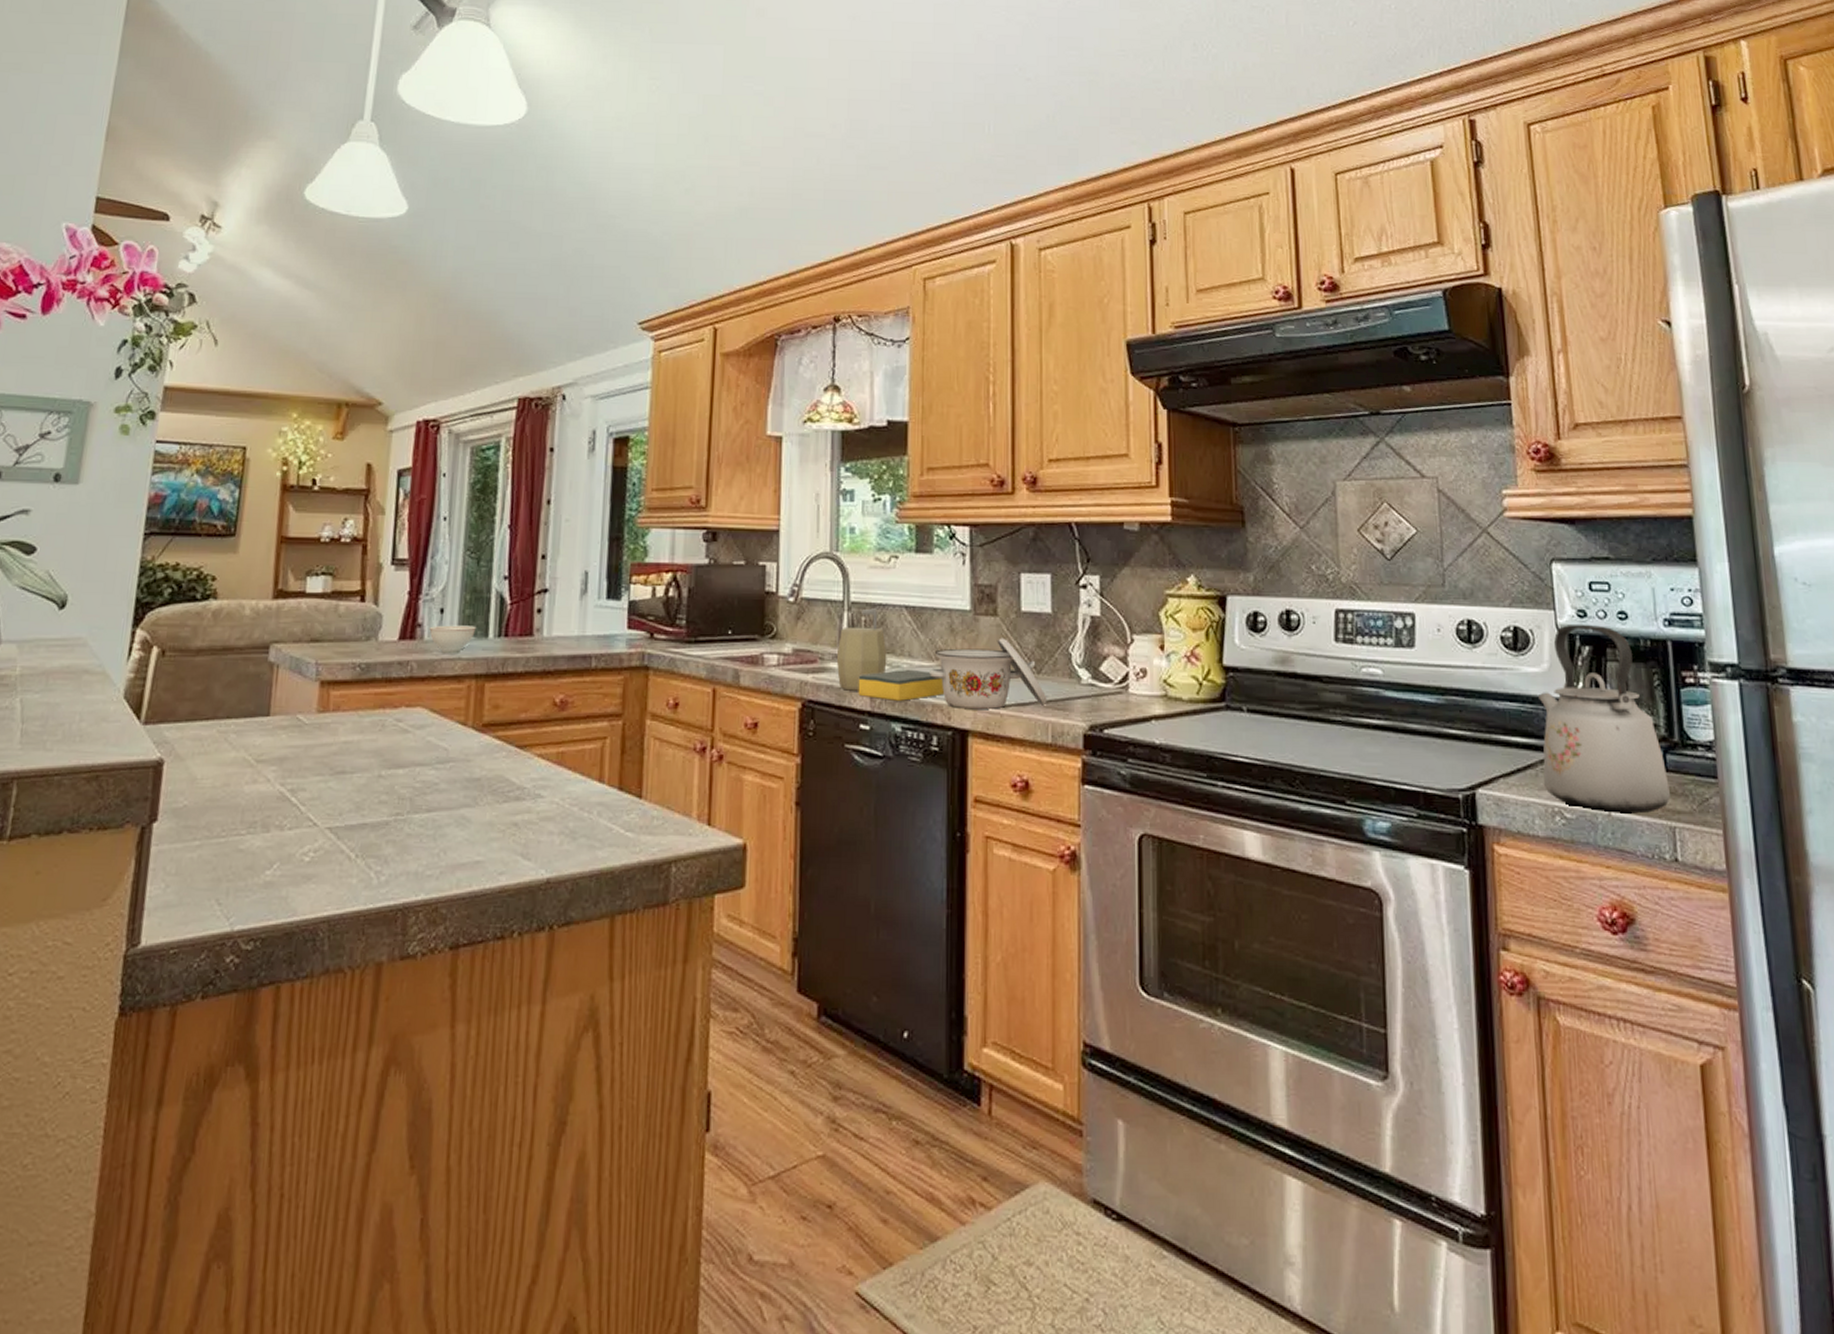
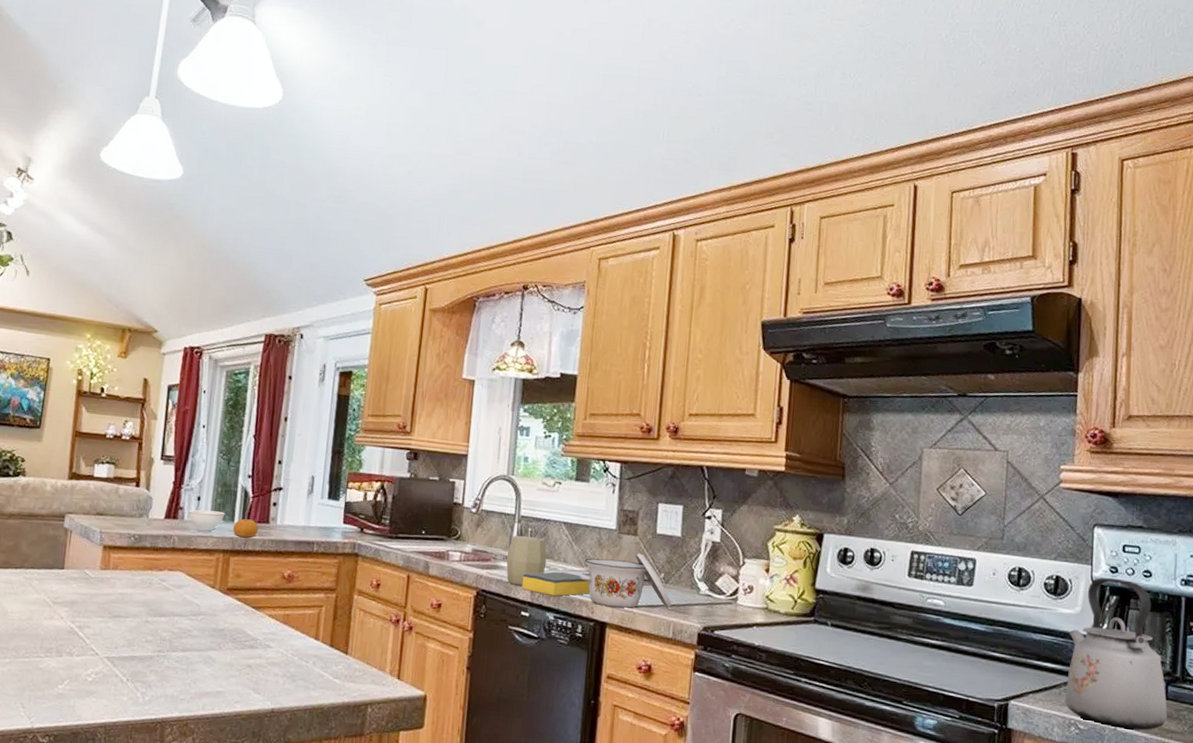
fruit: none [486,632,520,659] -> present [232,518,259,539]

